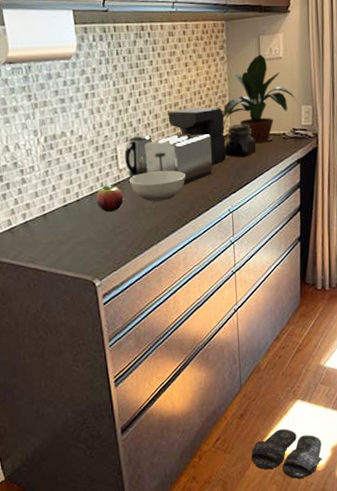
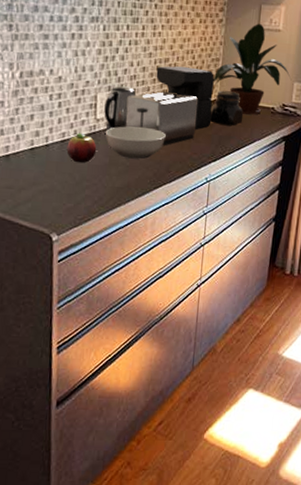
slippers: present [251,428,322,479] -> none [194,418,269,474]

